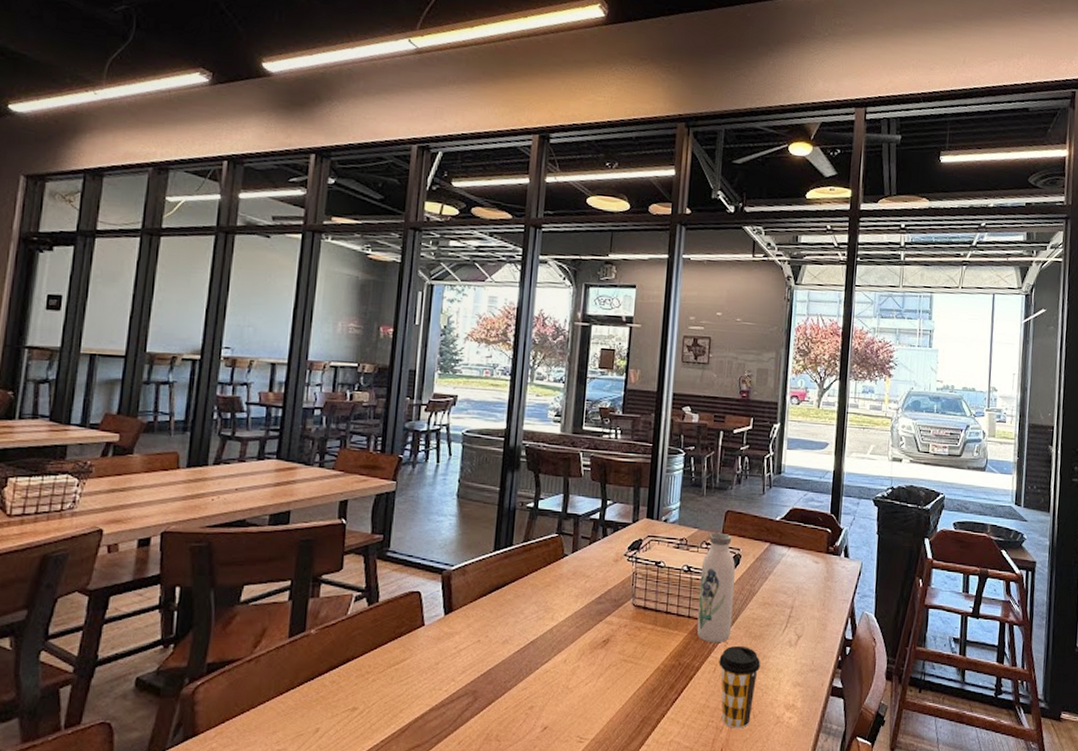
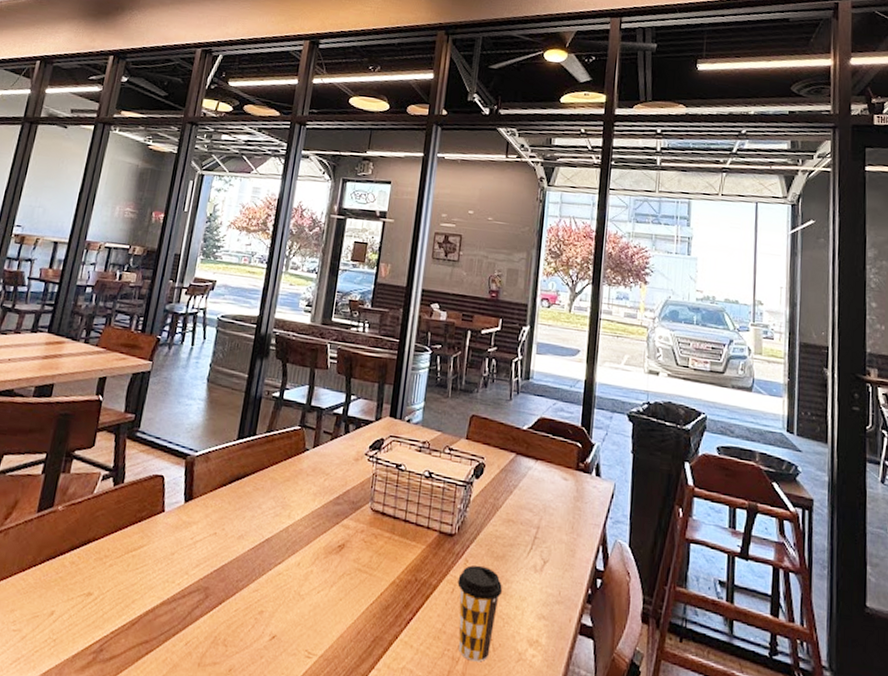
water bottle: present [696,532,735,642] -> none [435,437,479,560]

